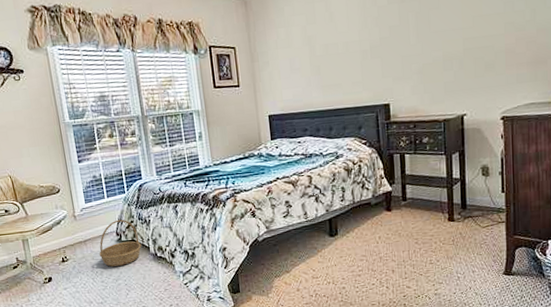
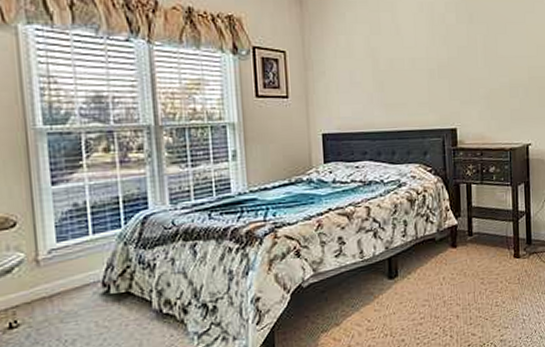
basket: present [99,219,142,267] -> none [72,263,140,332]

